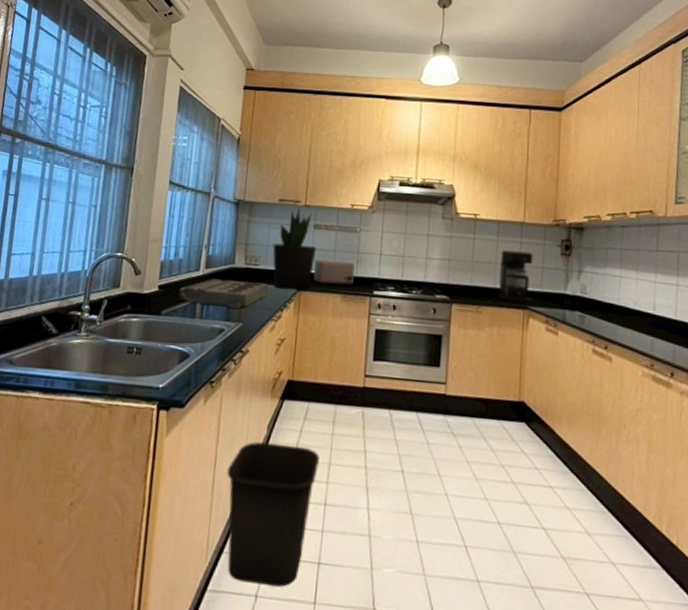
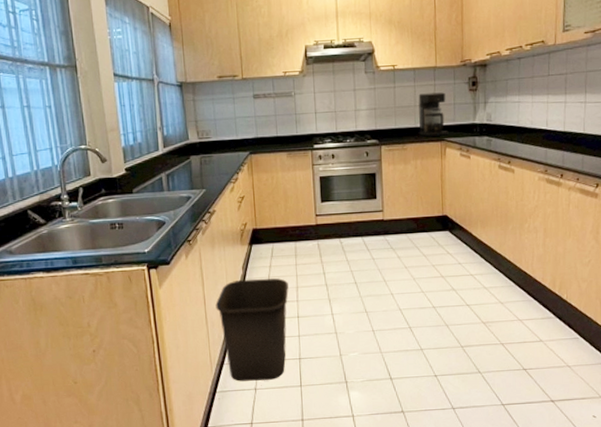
dish rack: present [178,278,269,309] -> none [144,153,223,179]
planter: present [272,208,317,291] -> none [220,82,259,156]
toaster: present [313,259,355,287] -> none [259,122,296,146]

